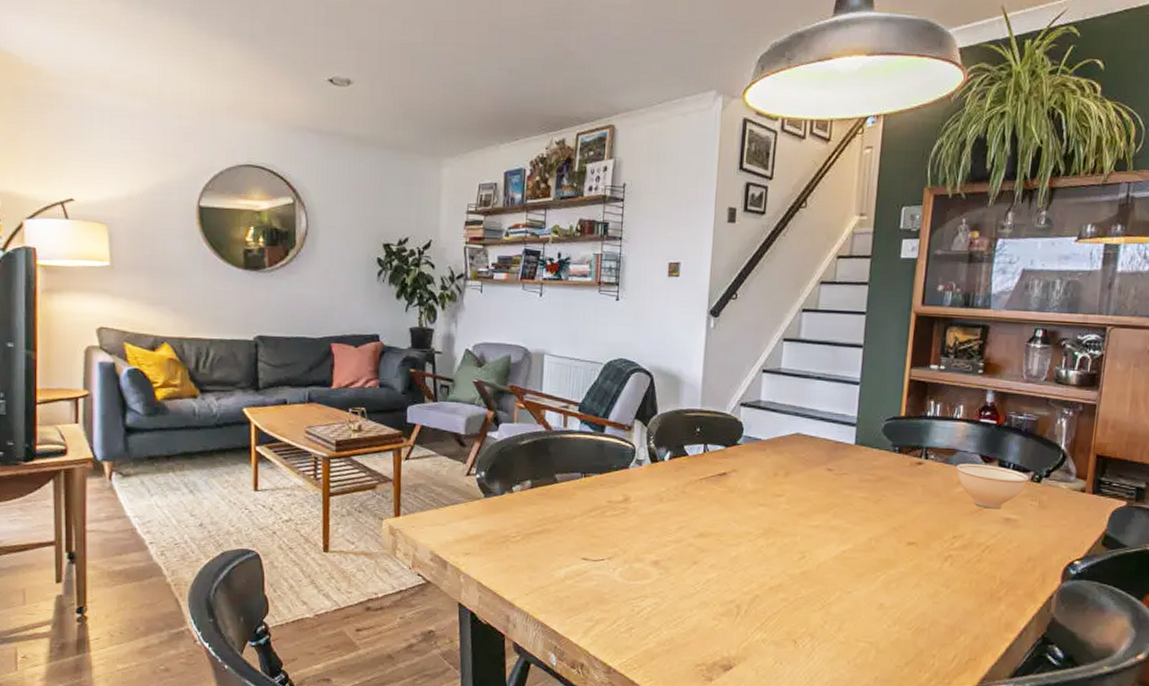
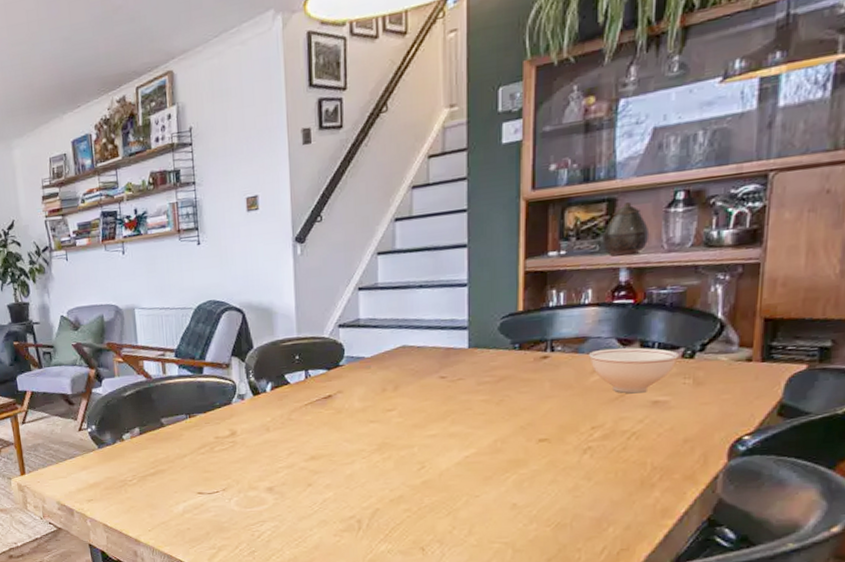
decorative jar: none [975,332,1013,379] -> present [602,202,650,257]

